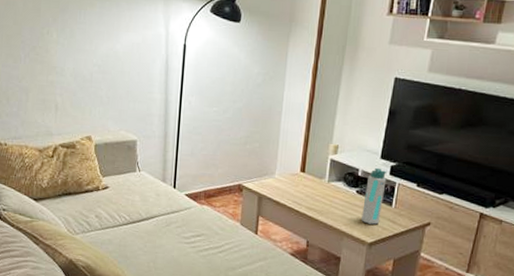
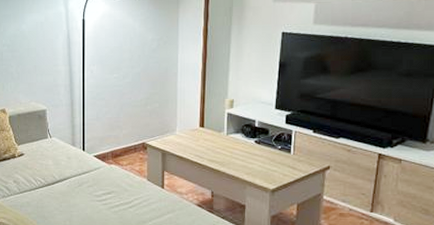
water bottle: present [361,167,387,225] -> none [262,117,283,172]

